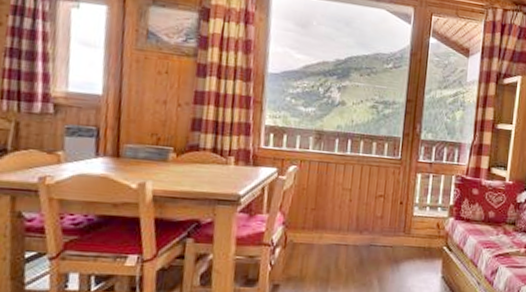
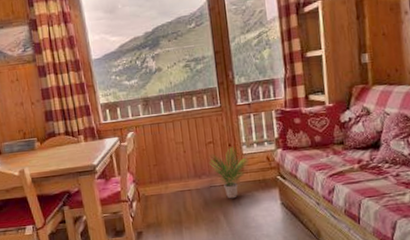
potted plant: none [374,204,418,263] -> present [209,146,249,199]

